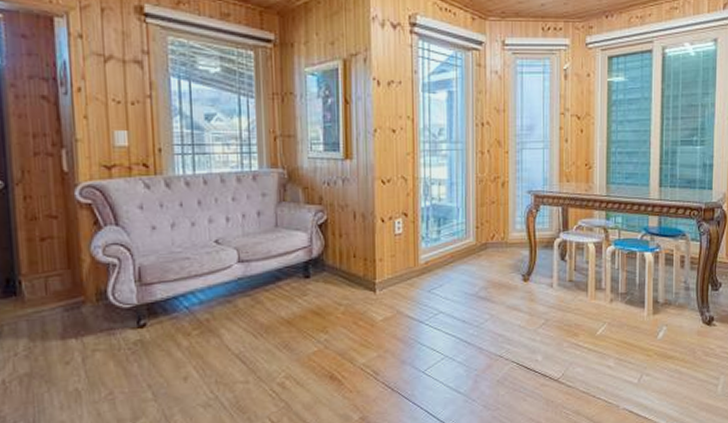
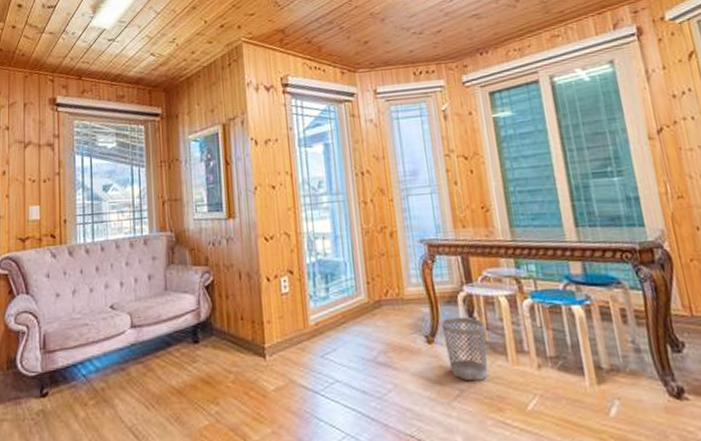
wastebasket: none [538,259,573,313] -> present [441,317,489,382]

